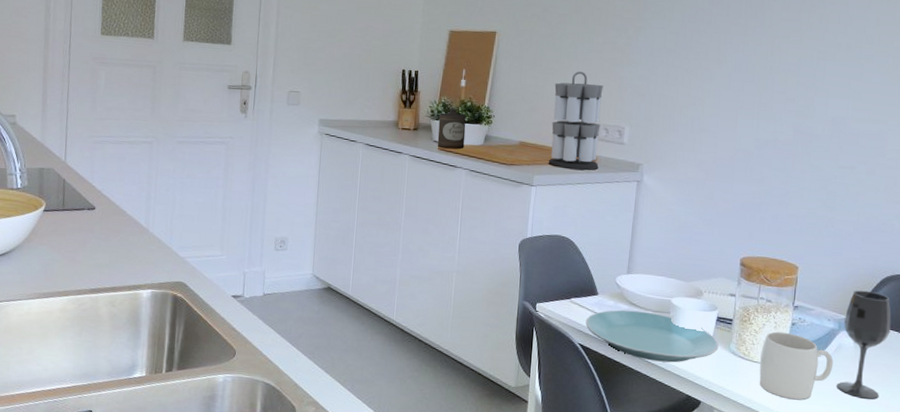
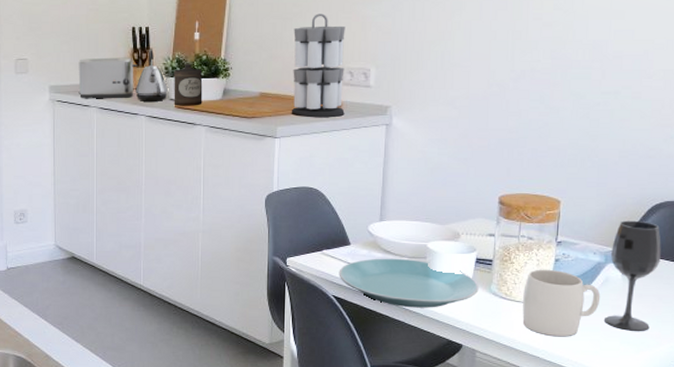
toaster: none [346,96,405,137] -> present [78,57,138,99]
kettle: none [401,91,433,142] -> present [135,49,169,101]

